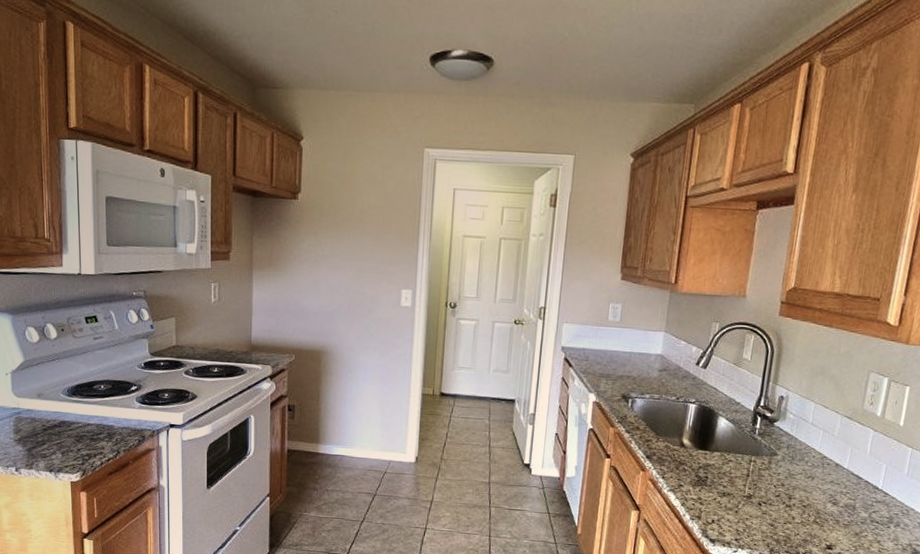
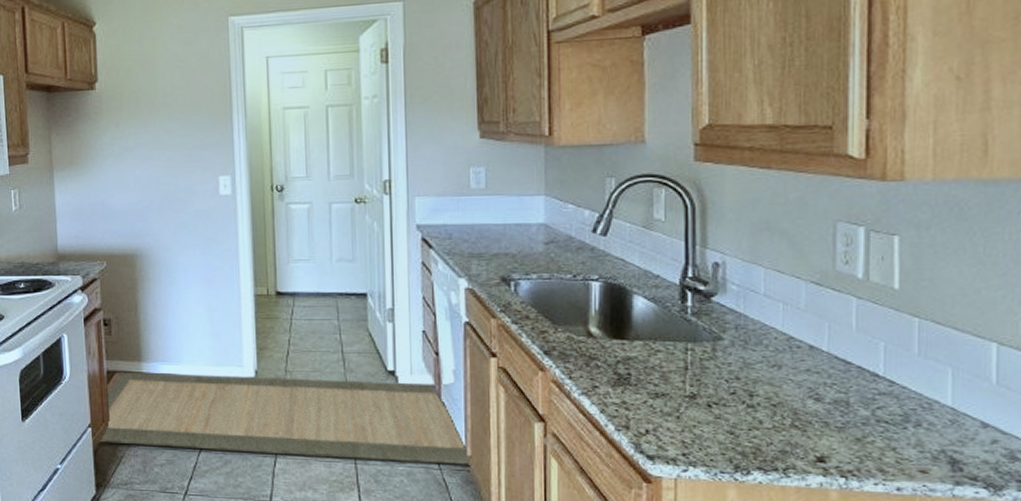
rug: none [274,451,580,541] -> present [97,371,472,465]

